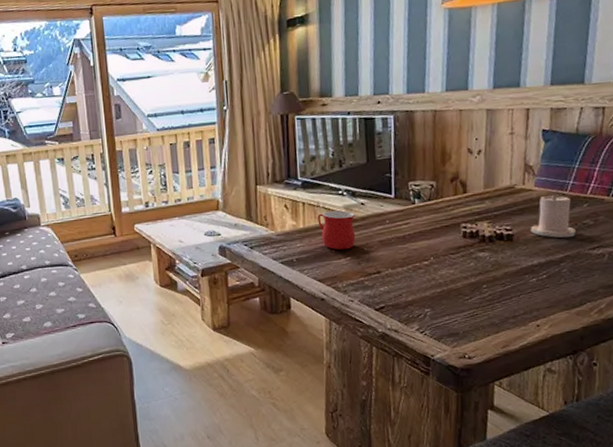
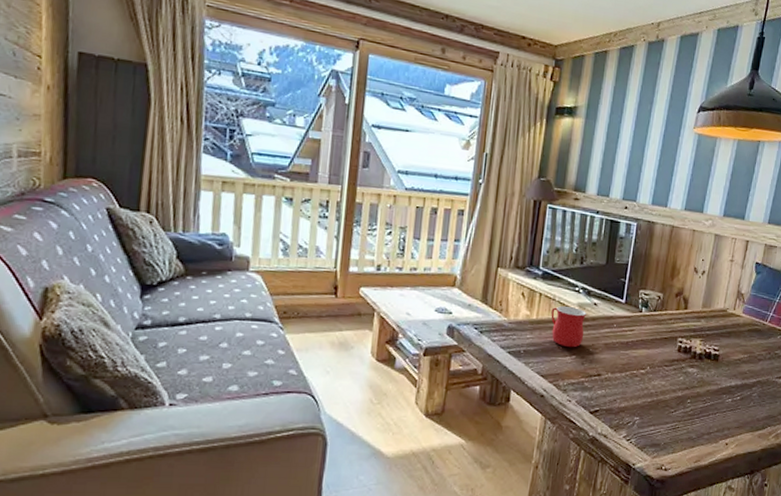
candle: present [530,194,576,238] -> none [733,323,769,364]

